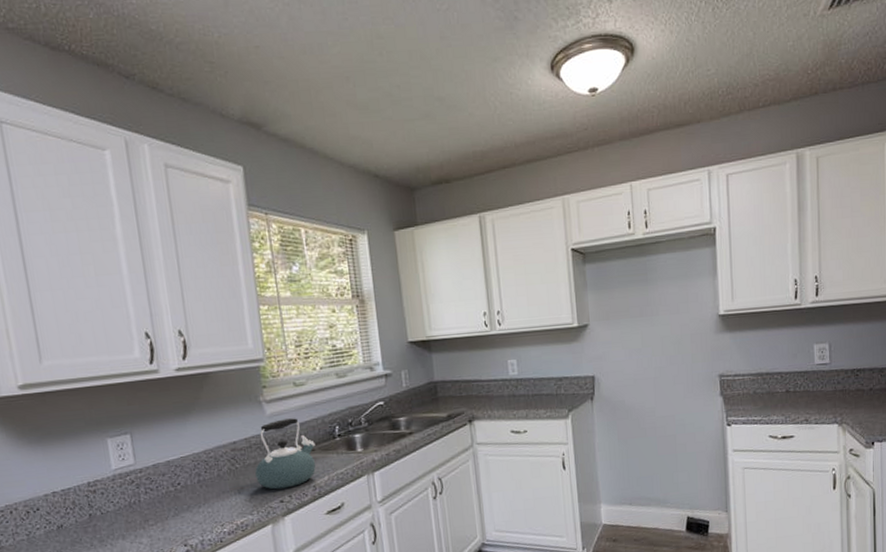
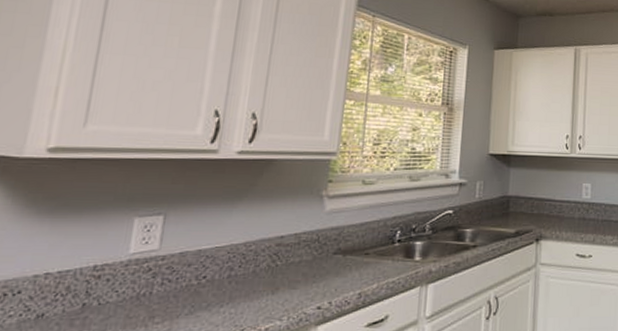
kettle: present [255,418,316,490] -> none [296,217,371,294]

